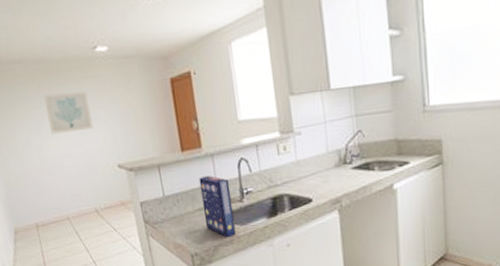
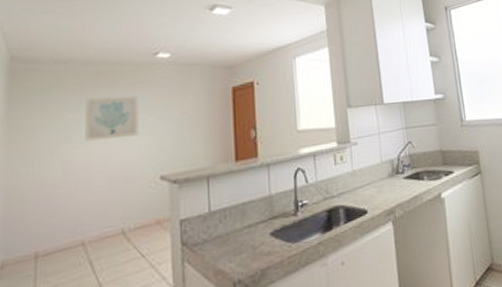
cereal box: present [199,176,236,238] -> none [251,187,287,259]

